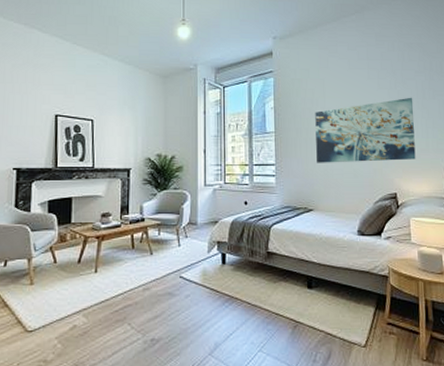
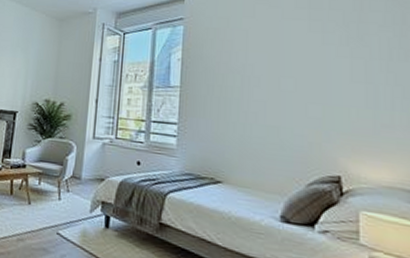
wall art: present [315,97,416,163] -> none [231,57,374,137]

